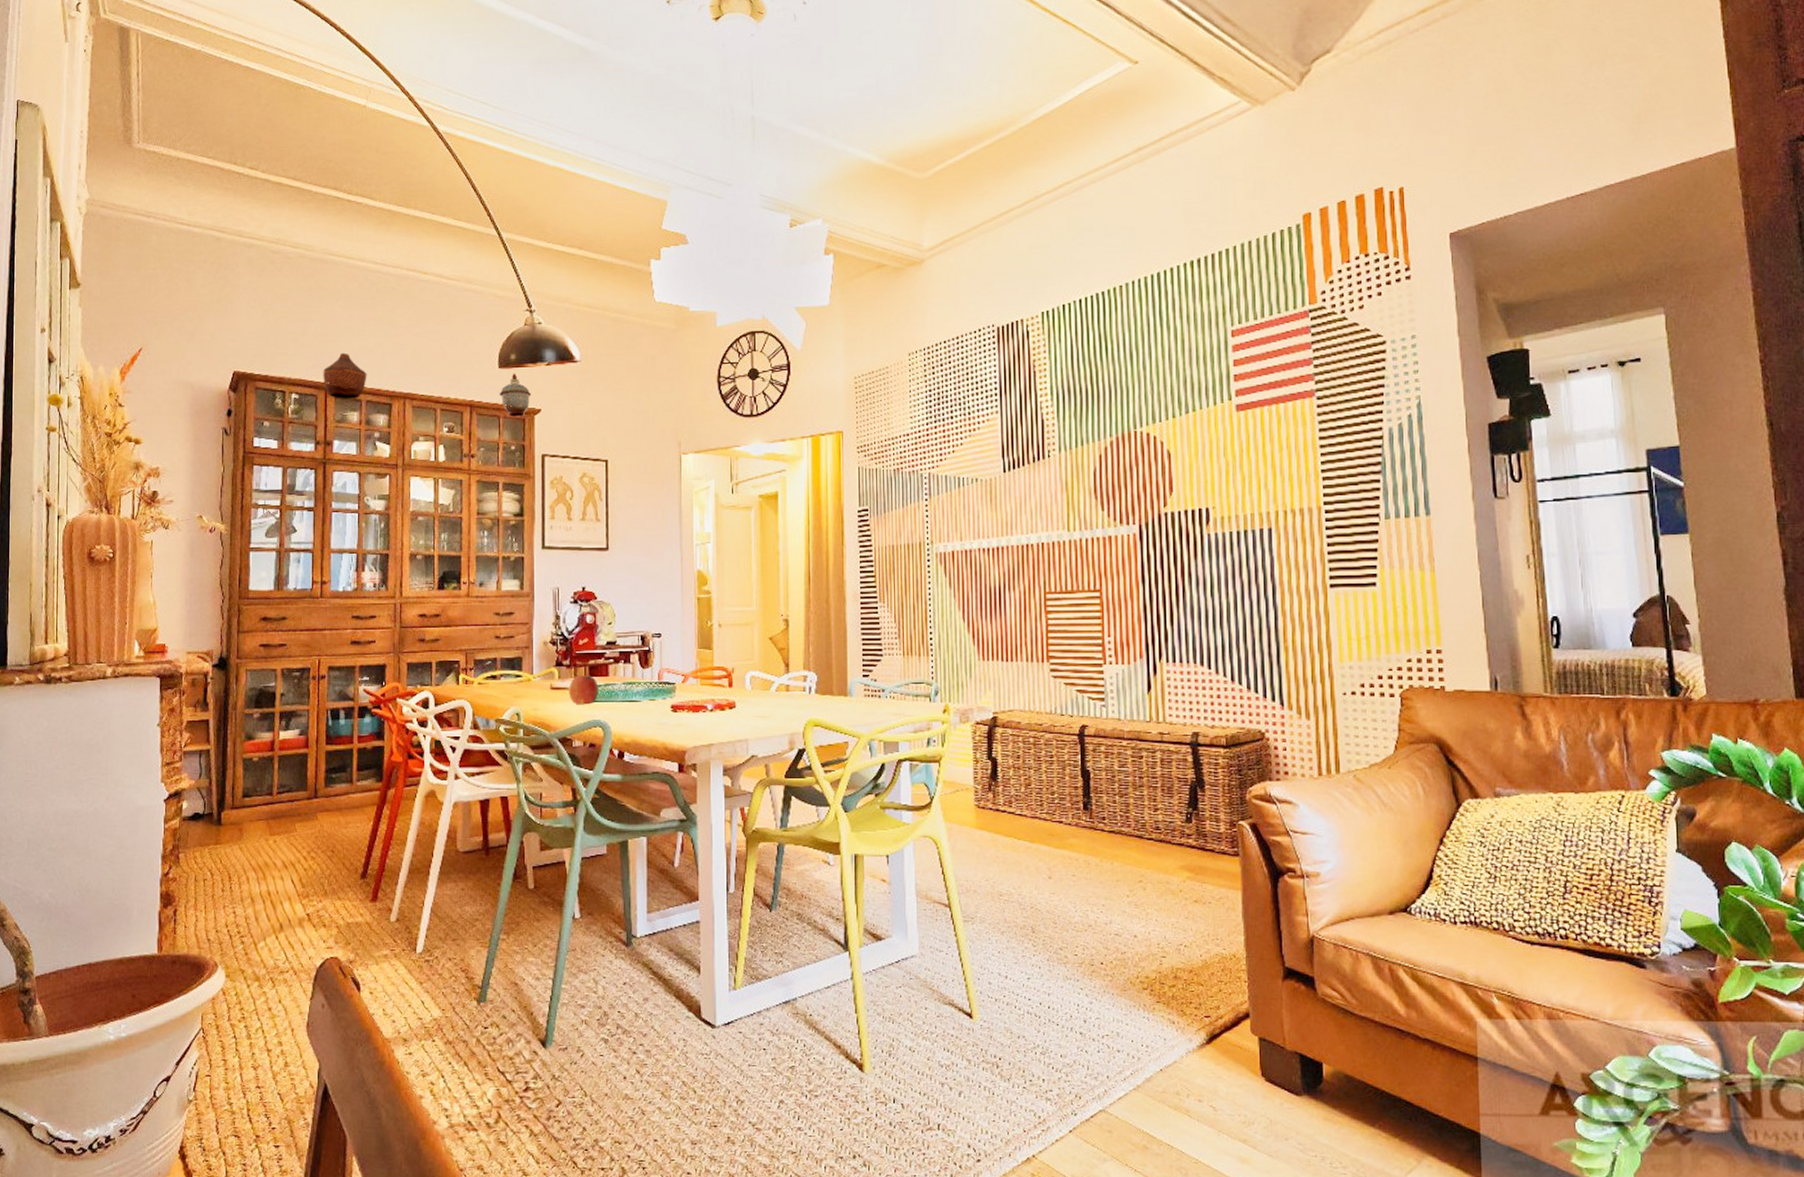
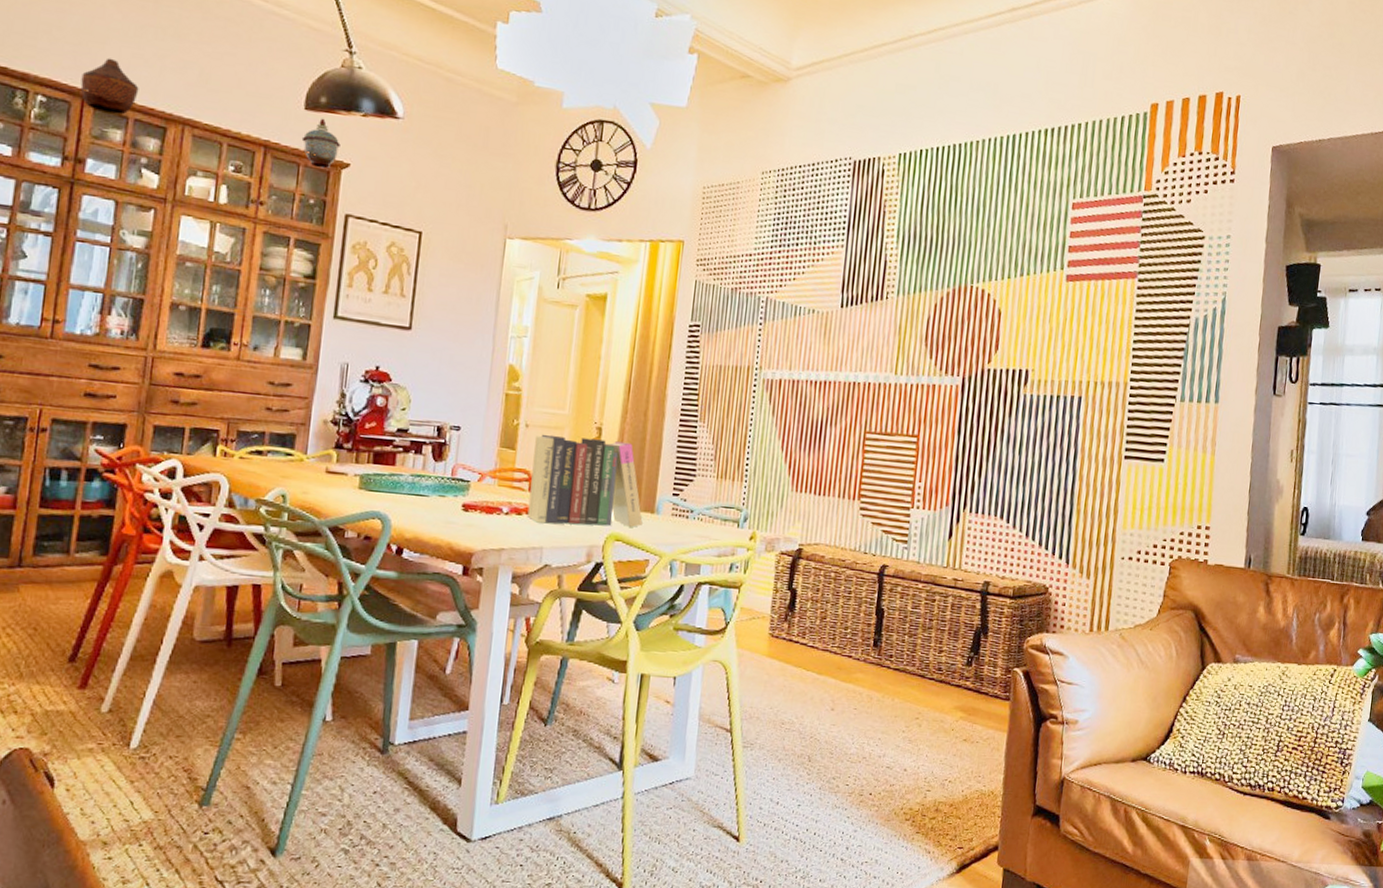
fruit: present [569,674,599,705] -> none [346,460,383,494]
books: none [729,630,837,716] -> present [527,434,643,527]

